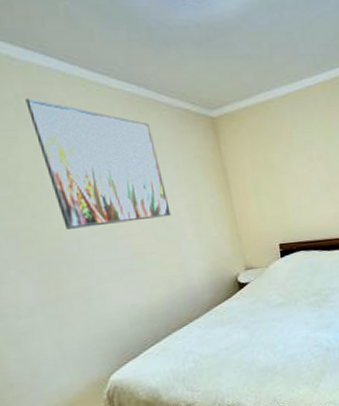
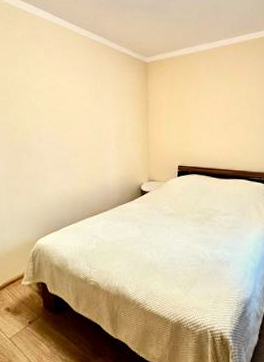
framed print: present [25,97,171,229] -> none [27,38,103,131]

